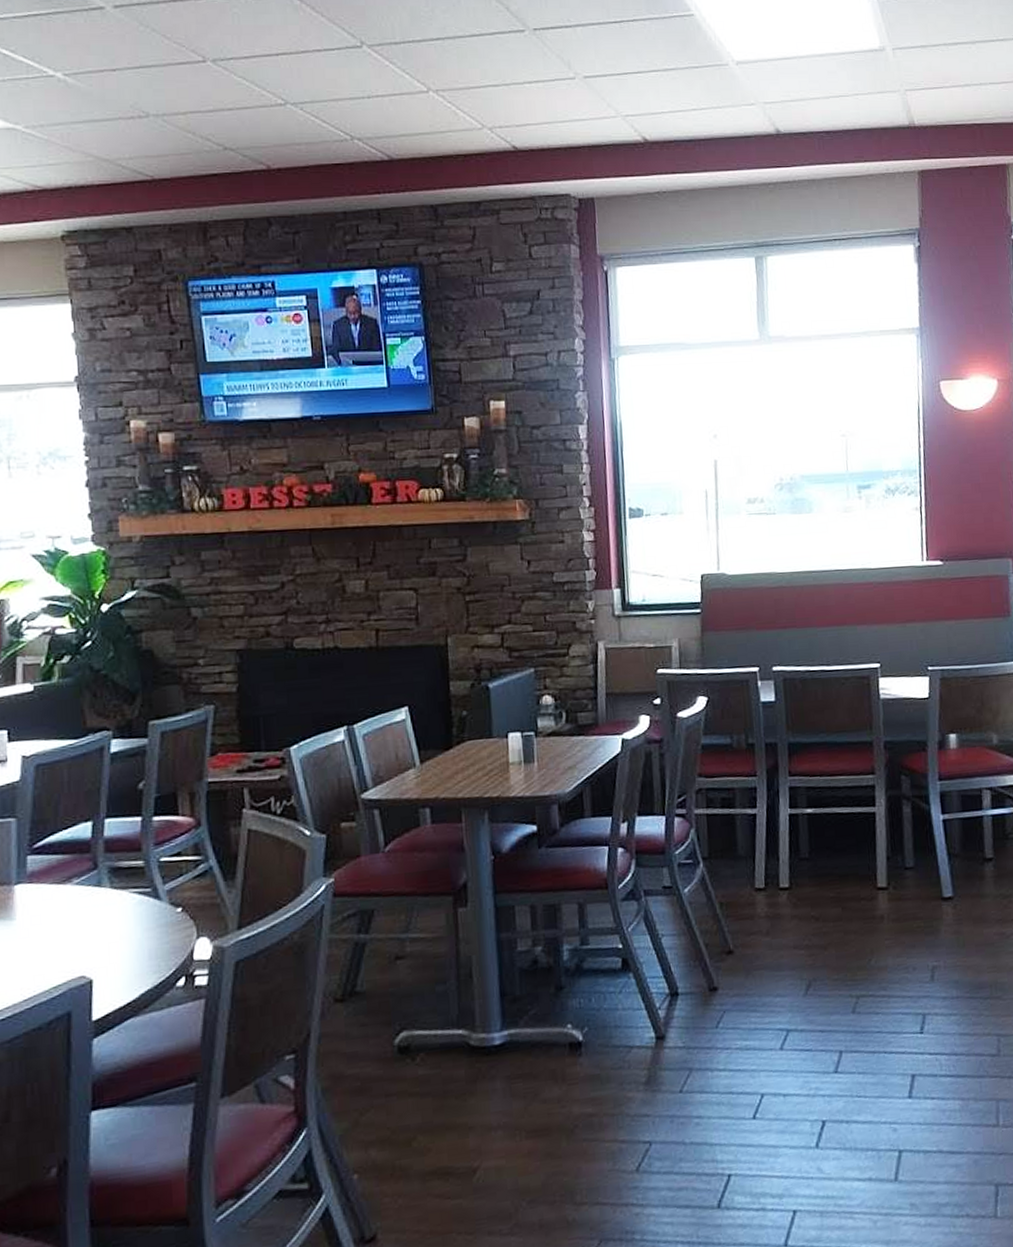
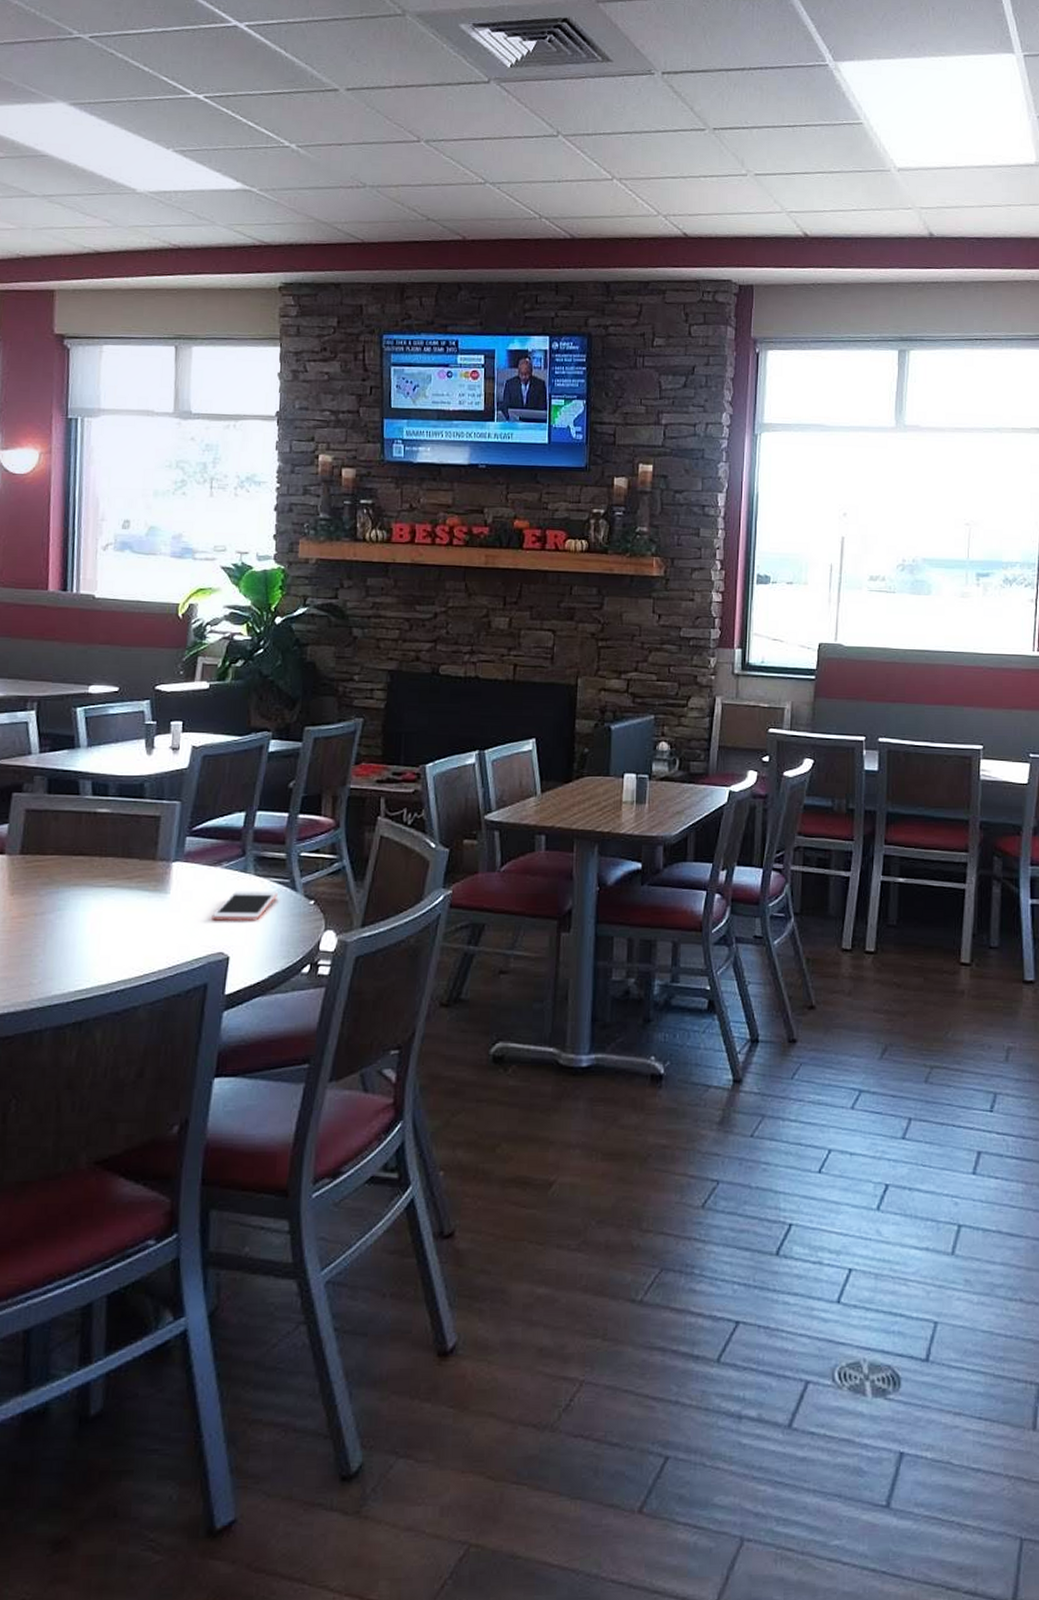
cell phone: none [67,903,139,943] -> present [212,891,278,921]

